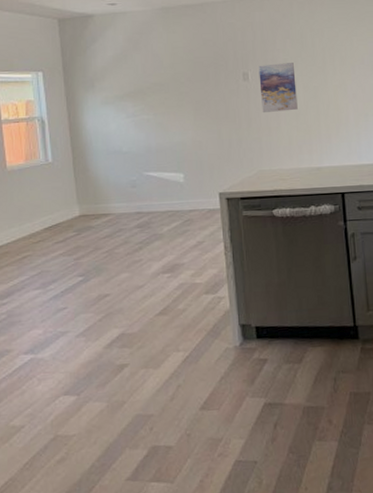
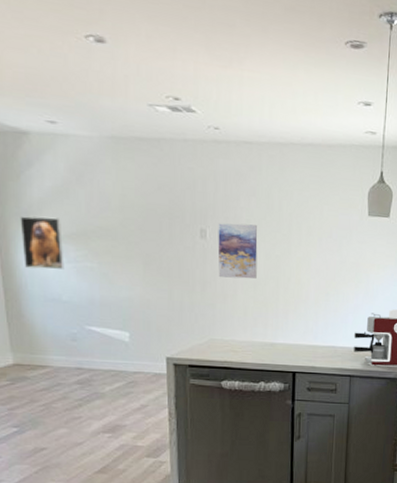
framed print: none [86,81,124,127] -> present [20,216,64,270]

